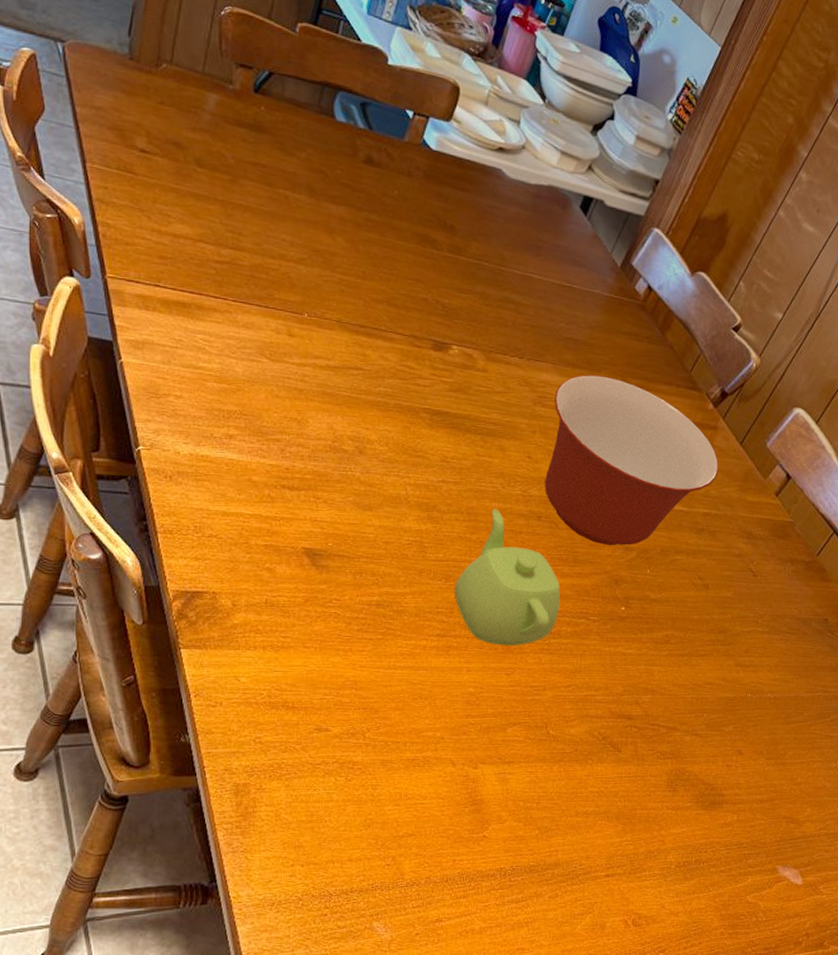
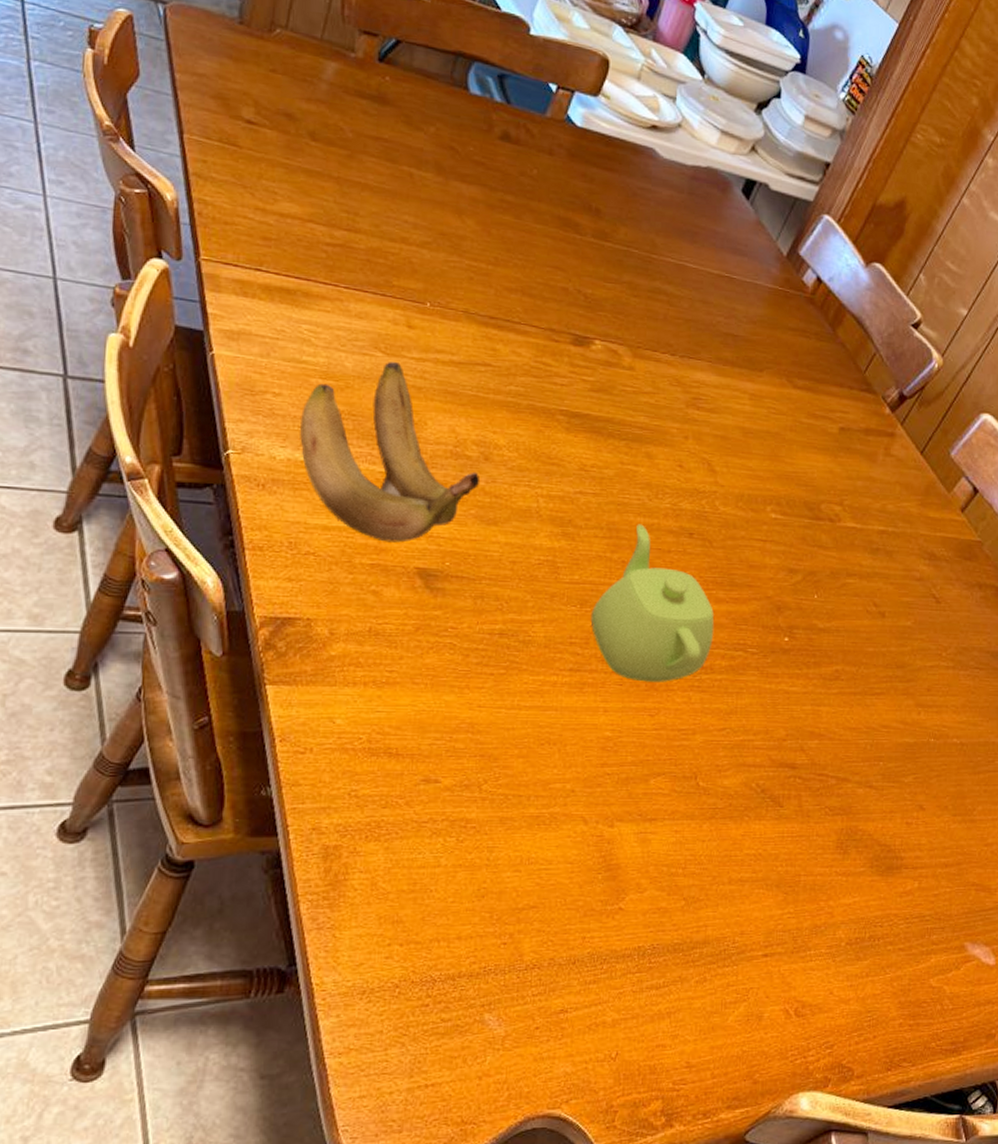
banana: none [200,367,355,526] -> present [300,362,479,543]
mixing bowl: present [545,375,719,546] -> none [698,374,897,568]

